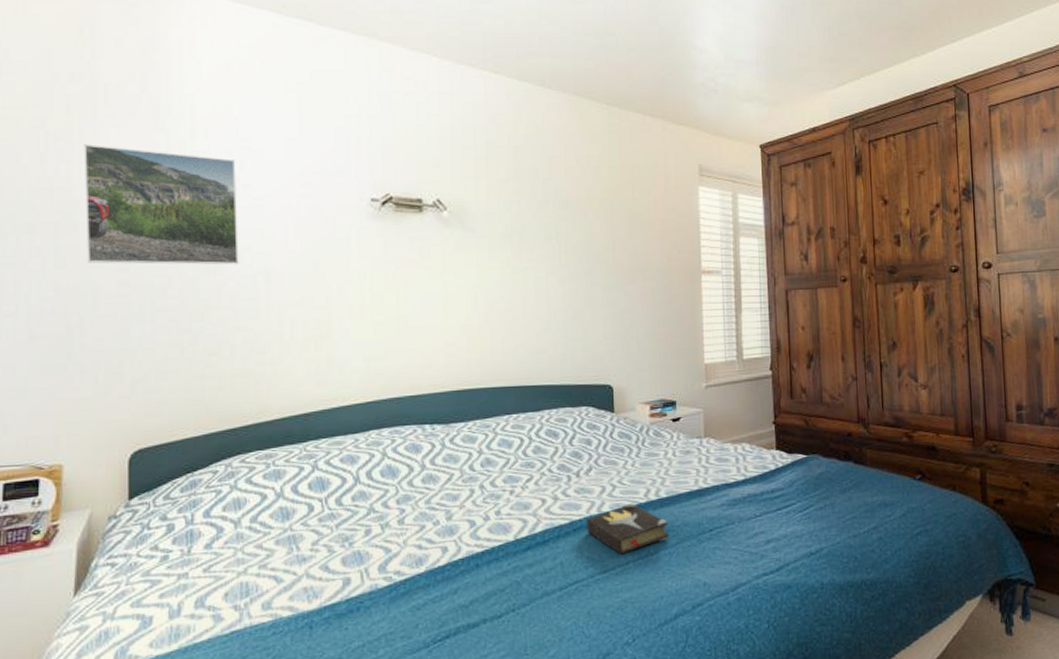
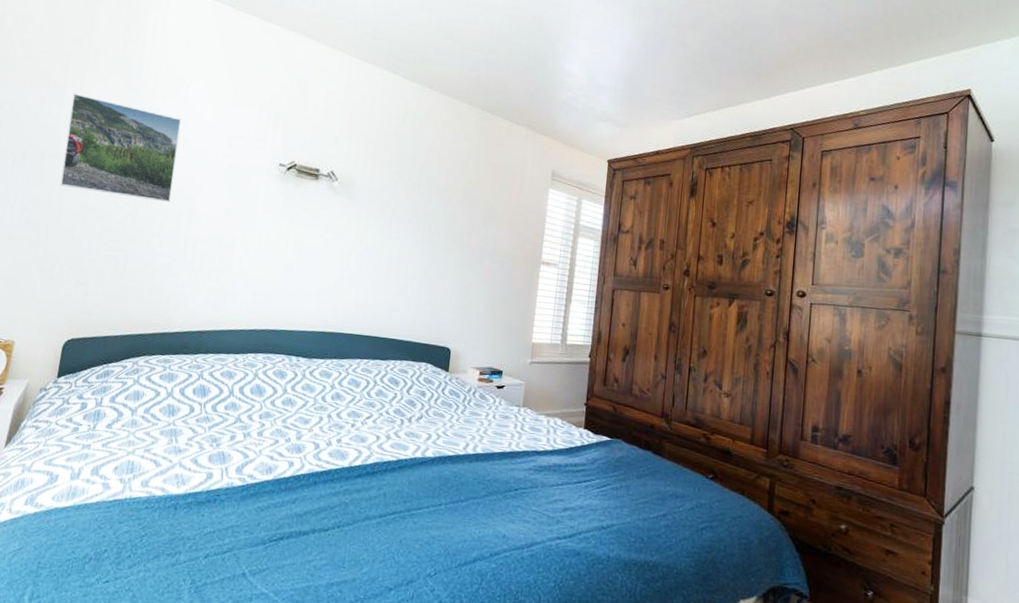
hardback book: present [587,502,670,555] -> none [410,452,480,497]

